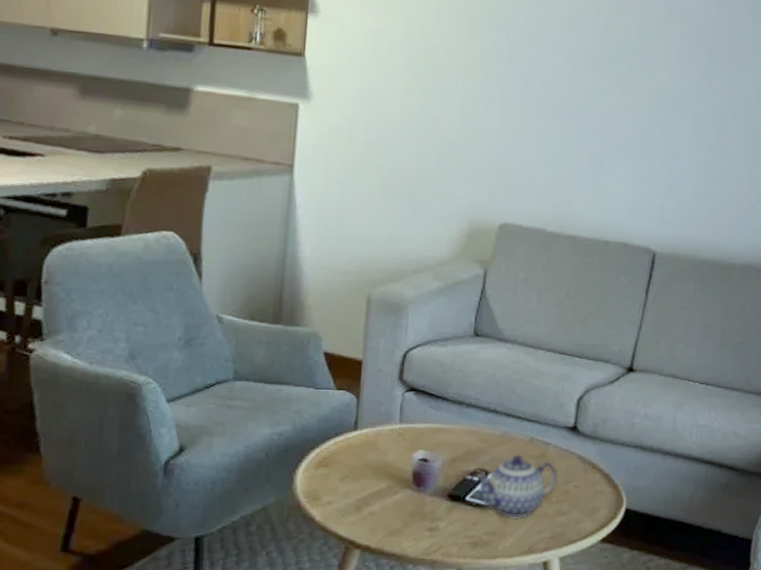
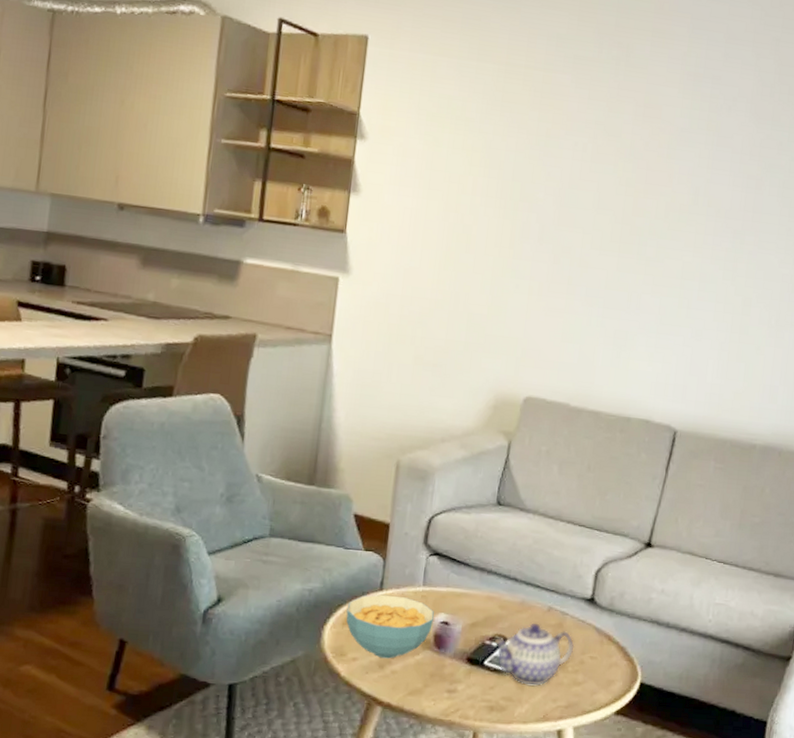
cereal bowl: none [319,434,412,500] -> present [346,594,434,659]

